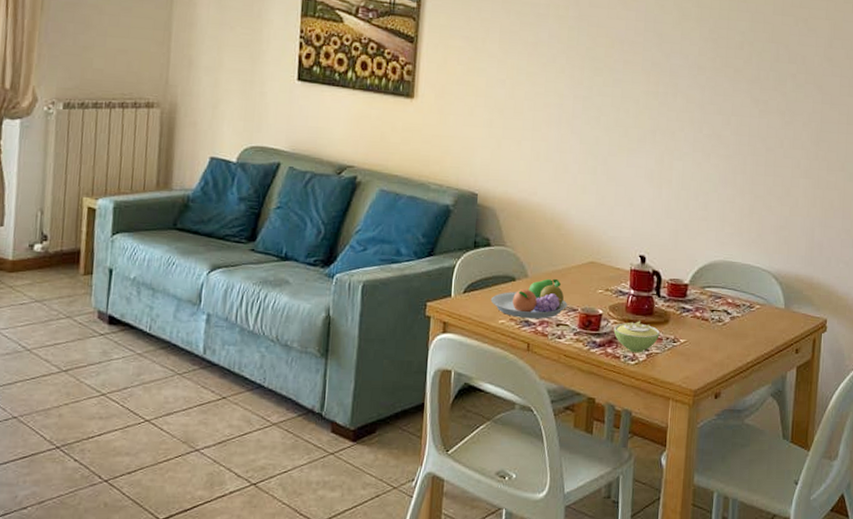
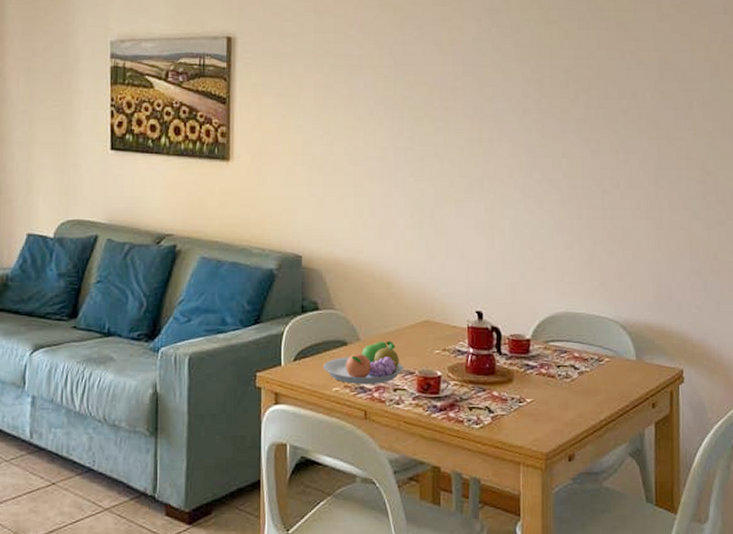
sugar bowl: present [613,321,660,353] -> none [454,381,504,416]

